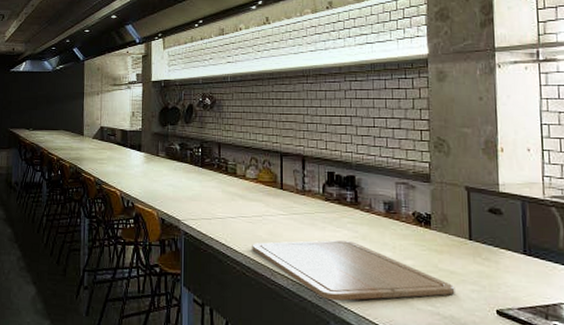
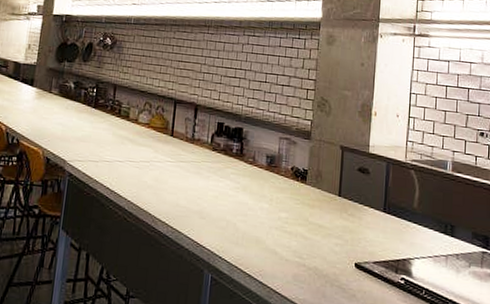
chopping board: present [252,240,455,301] -> none [136,188,321,250]

